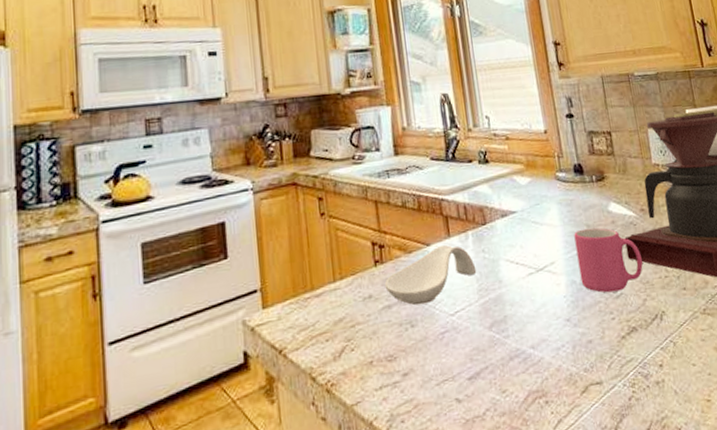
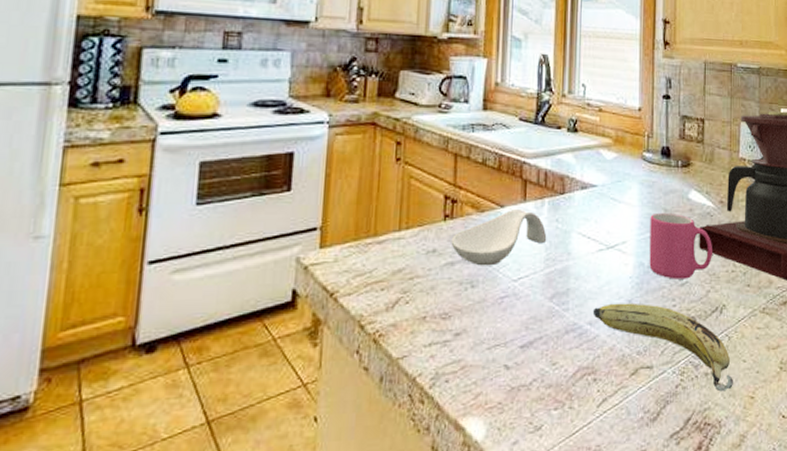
fruit: none [533,320,687,399] -> present [592,303,733,392]

